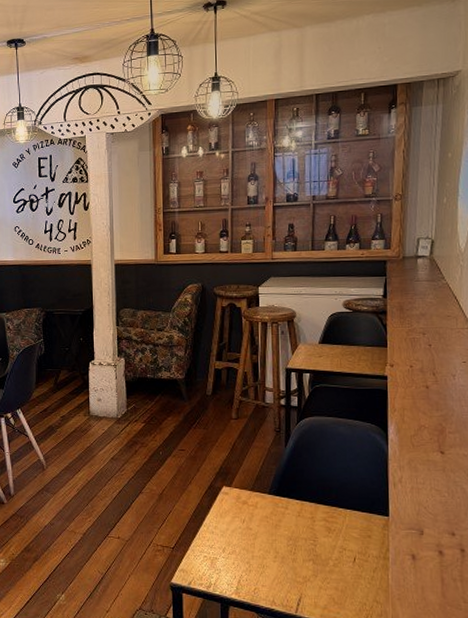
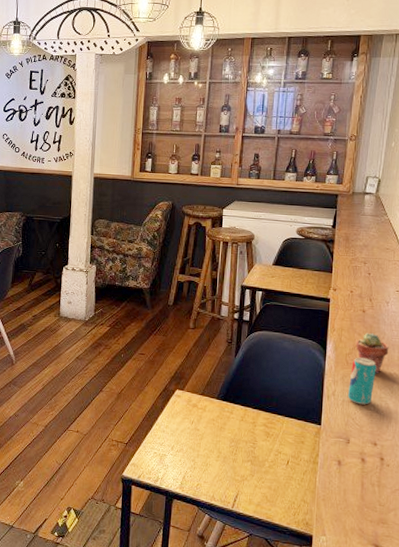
beverage can: none [416,438,447,491] -> present [347,357,377,405]
potted succulent: none [421,411,460,456] -> present [355,333,389,374]

